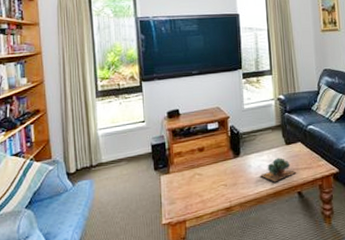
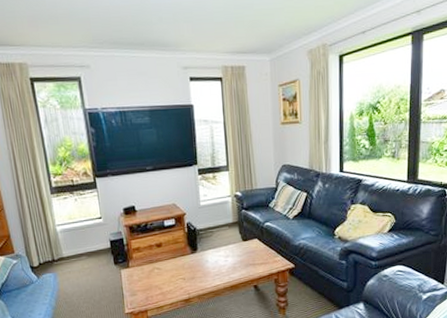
succulent plant: present [259,158,297,183] -> none [216,253,253,277]

